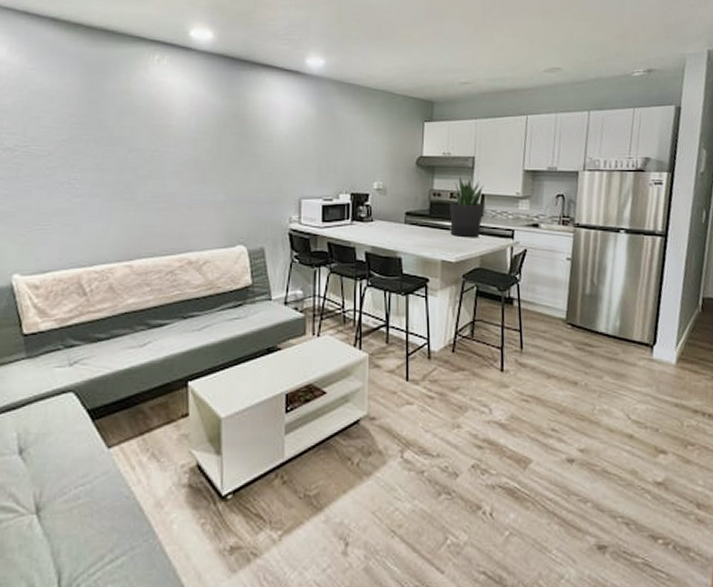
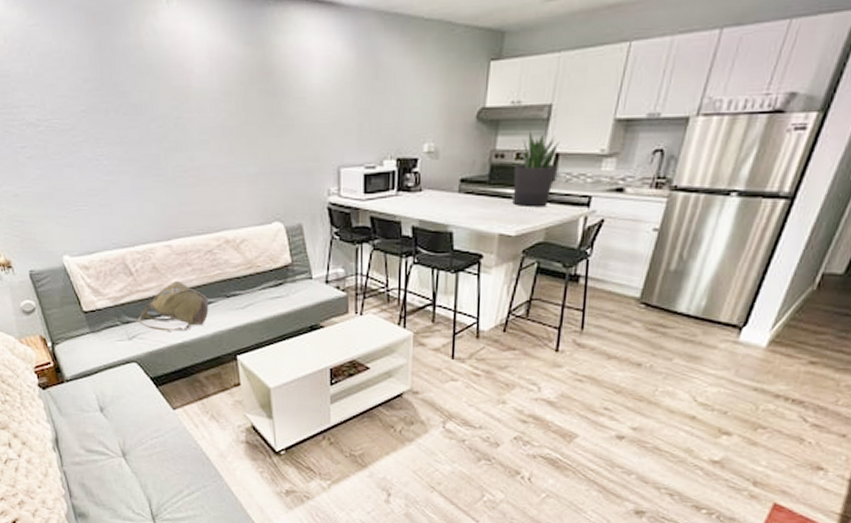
backpack: none [83,302,164,355] -> present [138,281,209,331]

